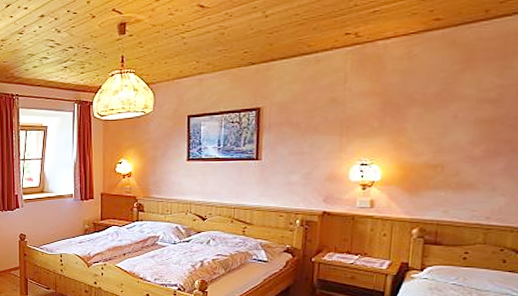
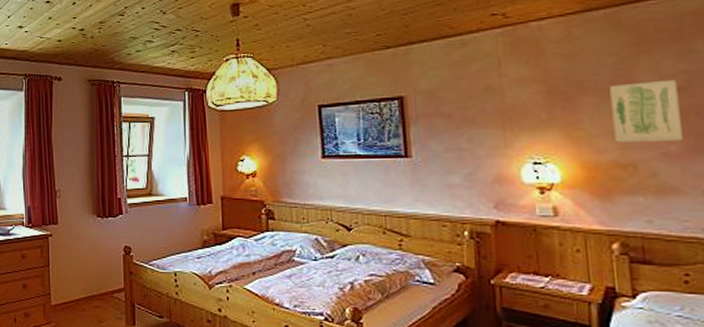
wall art: none [430,92,492,147] -> present [609,79,683,143]

